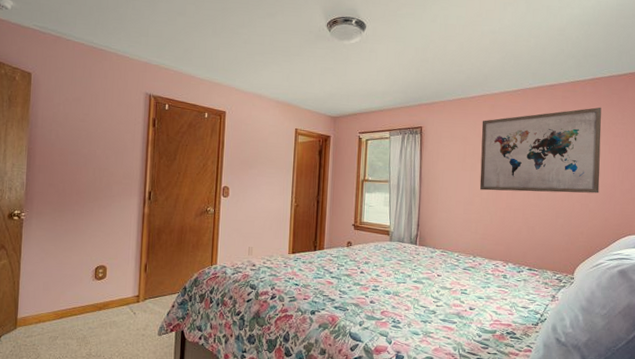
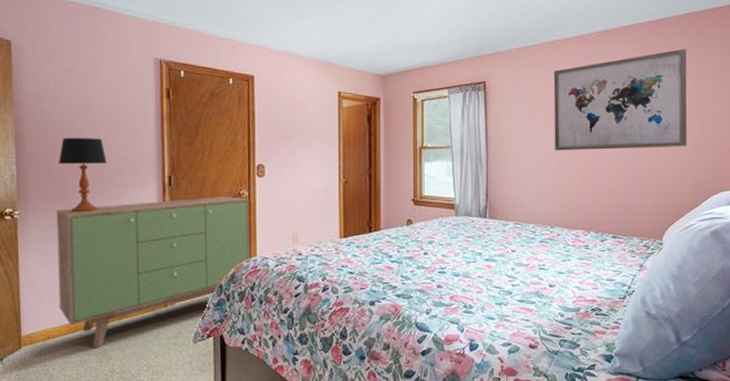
sideboard: none [50,211,215,334] -> present [56,197,251,348]
table lamp: none [61,154,100,218] -> present [59,137,107,213]

